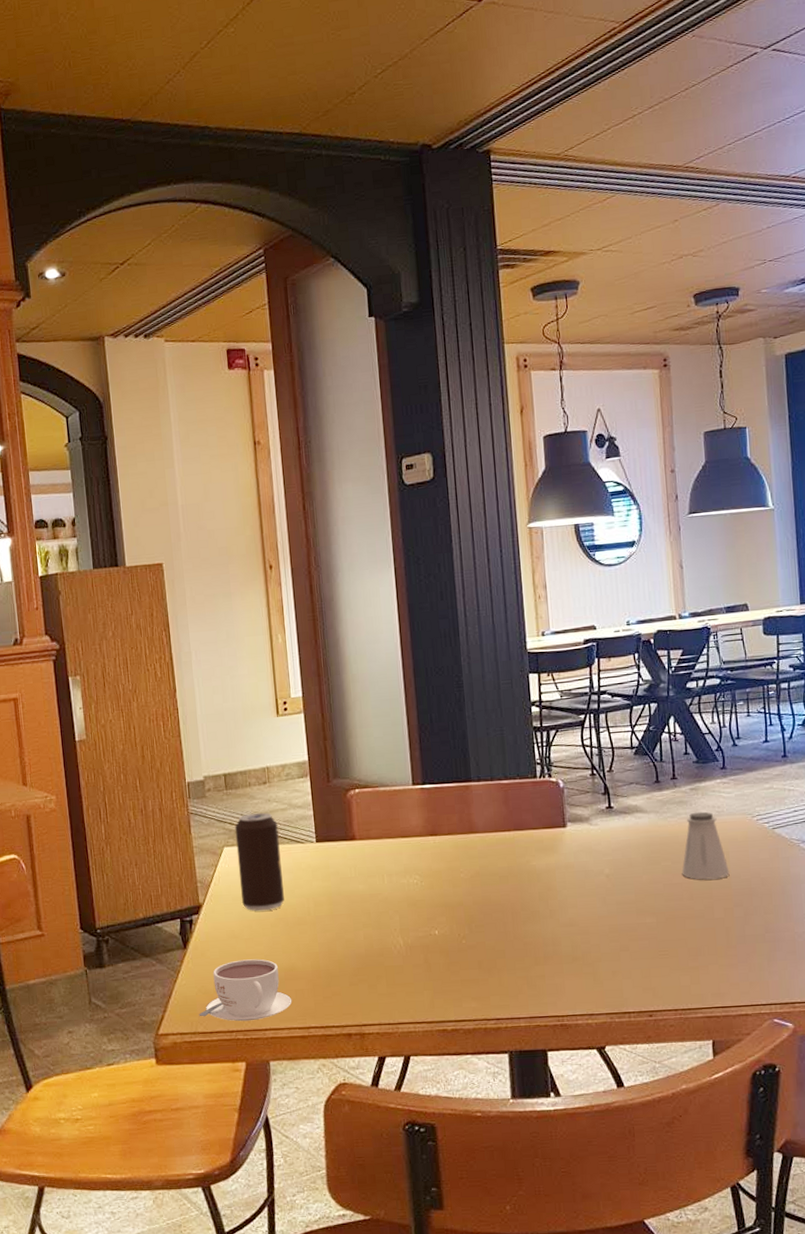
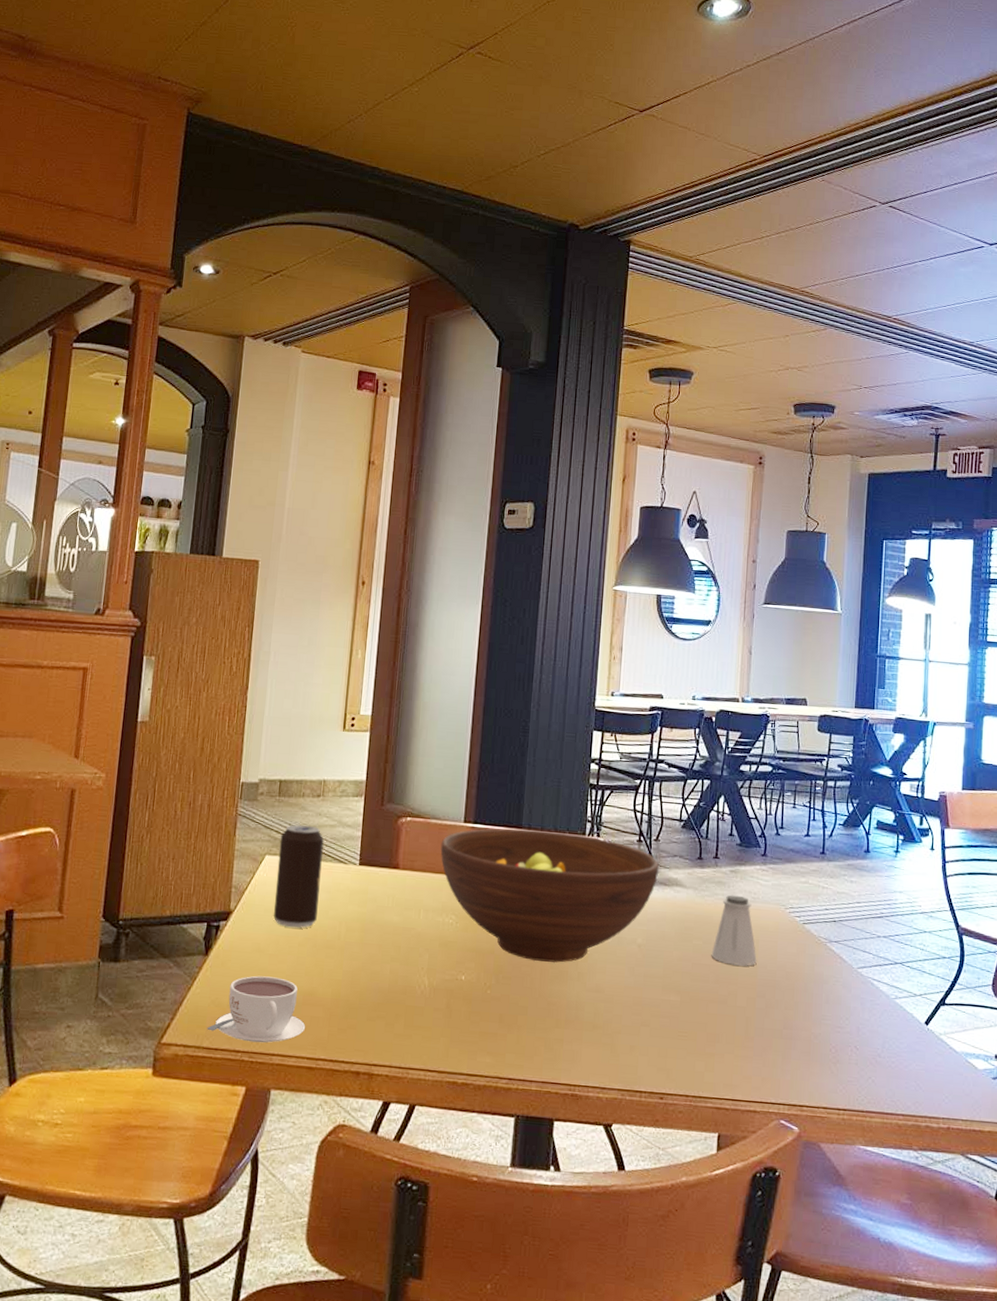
fruit bowl: none [393,778,617,906] -> present [440,828,659,963]

